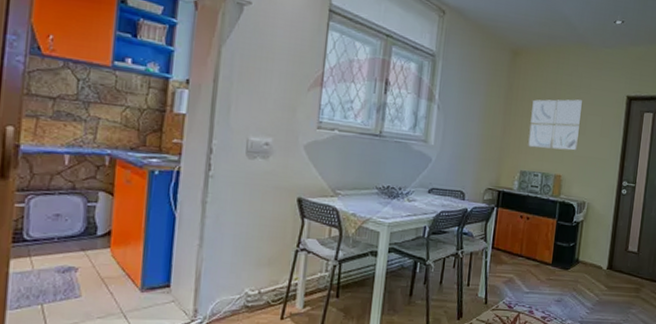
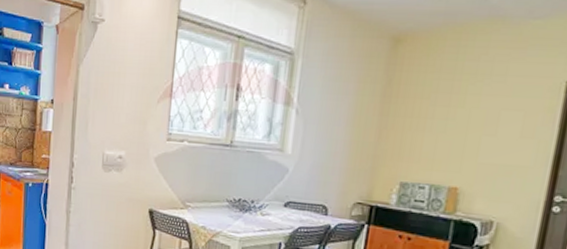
wall art: present [528,99,582,151] -> none [411,91,494,157]

